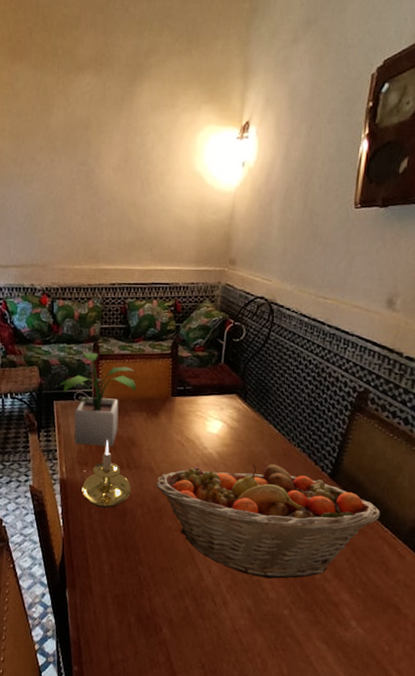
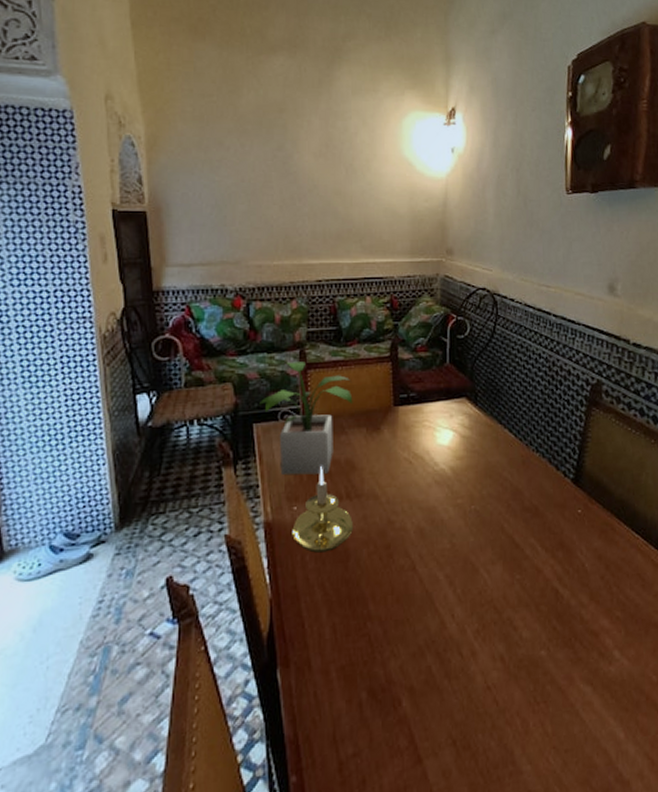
fruit basket: present [156,464,381,579] -> none [383,474,630,615]

